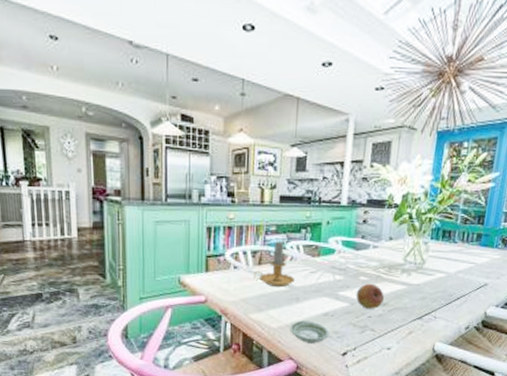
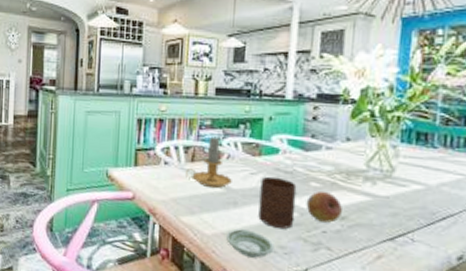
cup: none [317,274,349,317] -> present [258,176,297,229]

